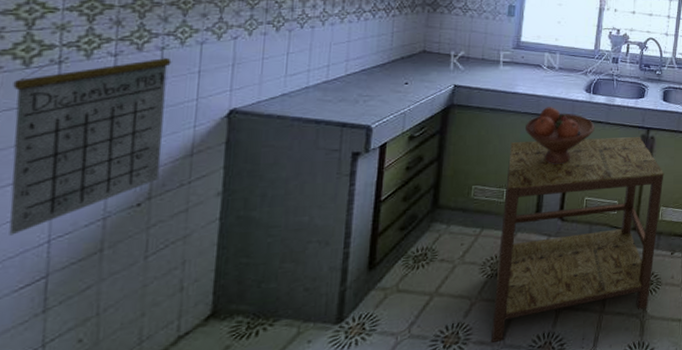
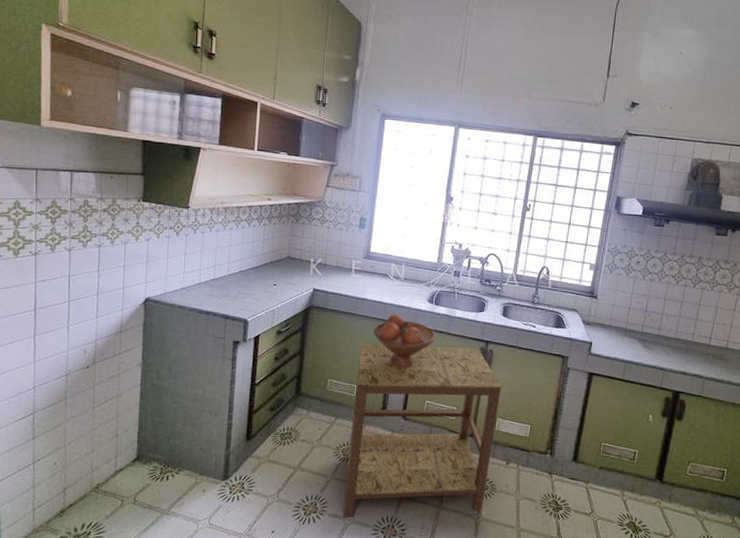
calendar: present [9,34,172,236] -> none [9,233,106,381]

